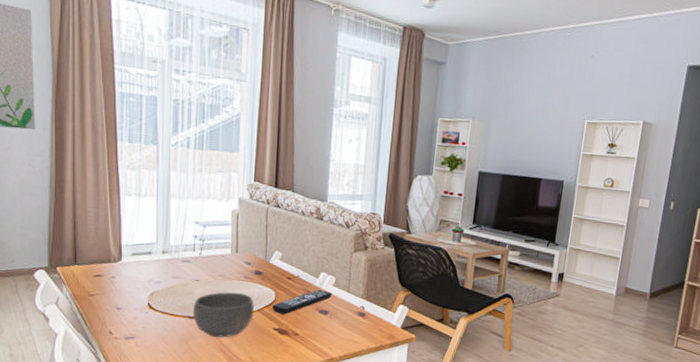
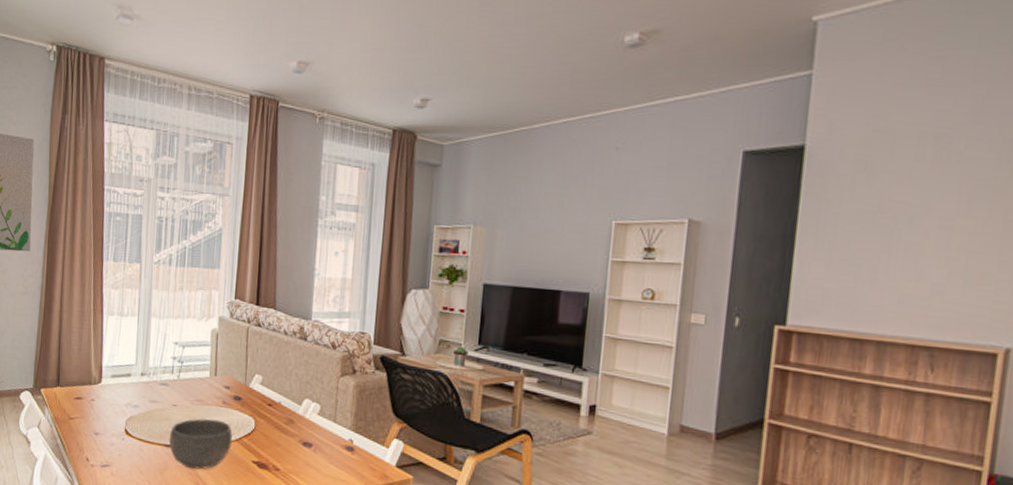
remote control: present [272,289,332,315] -> none [251,418,317,446]

